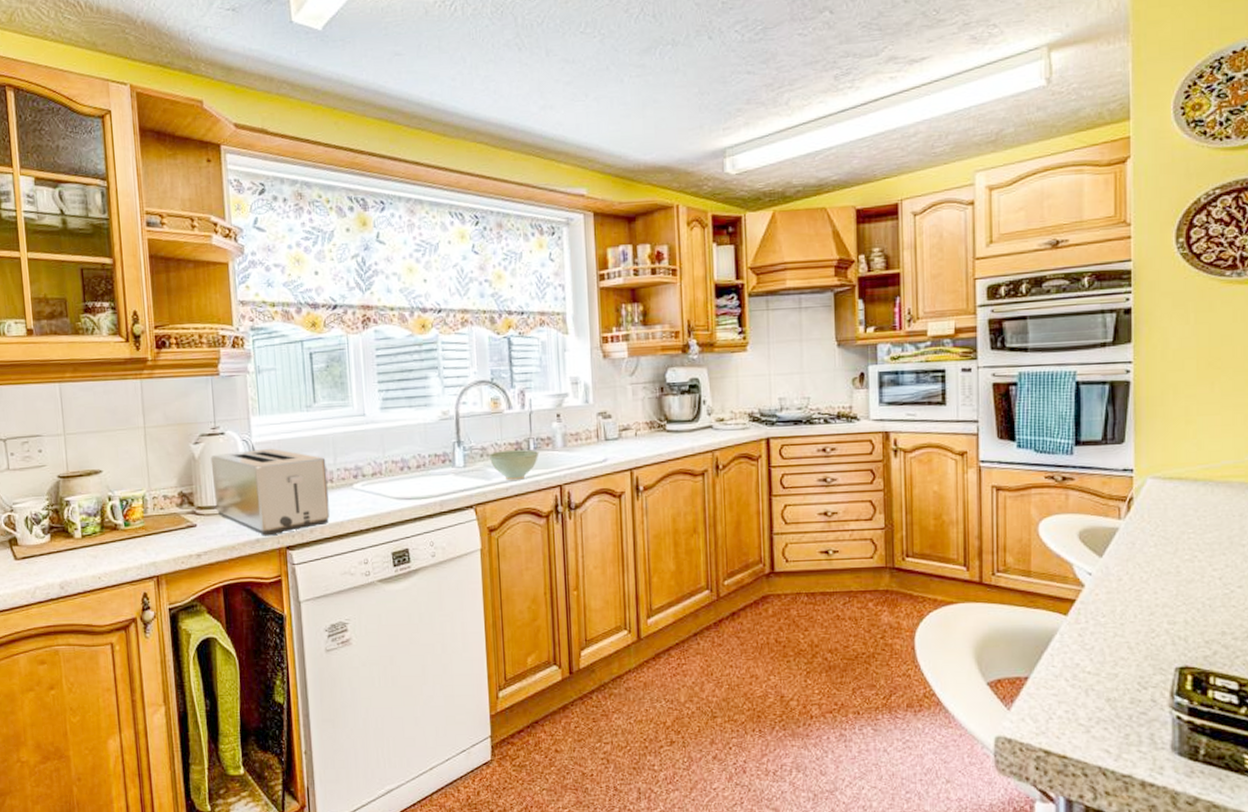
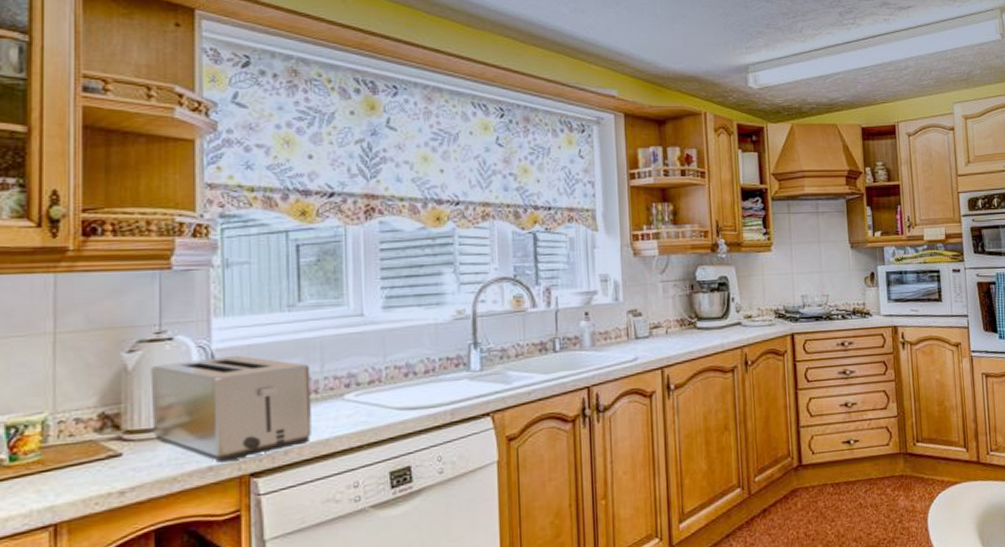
bowl: present [488,450,539,481] -> none [509,350,566,384]

